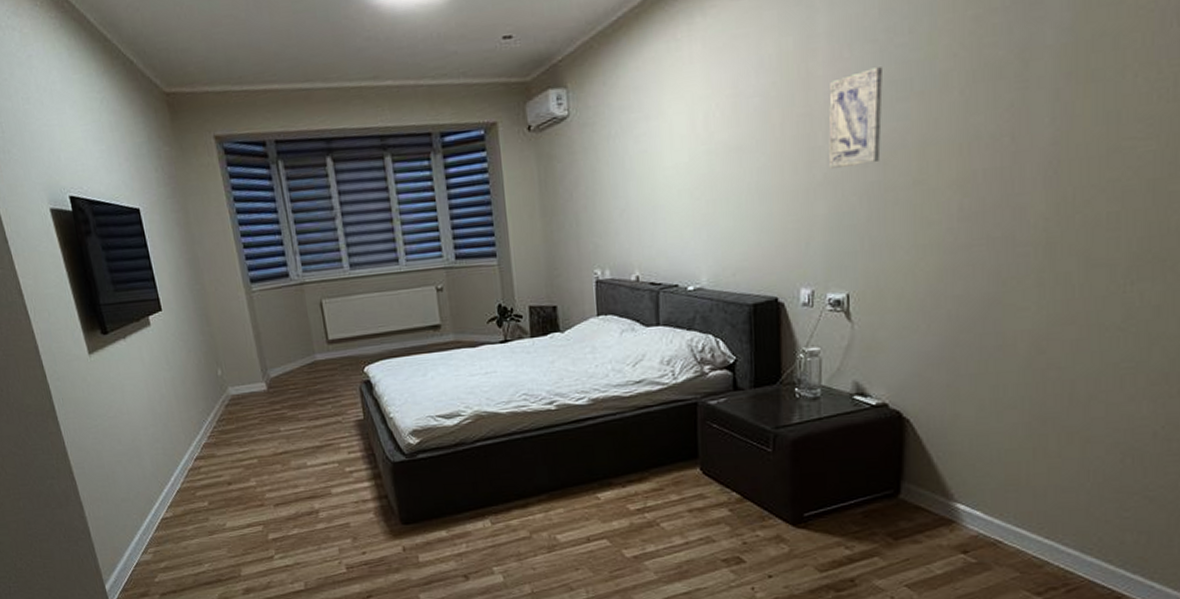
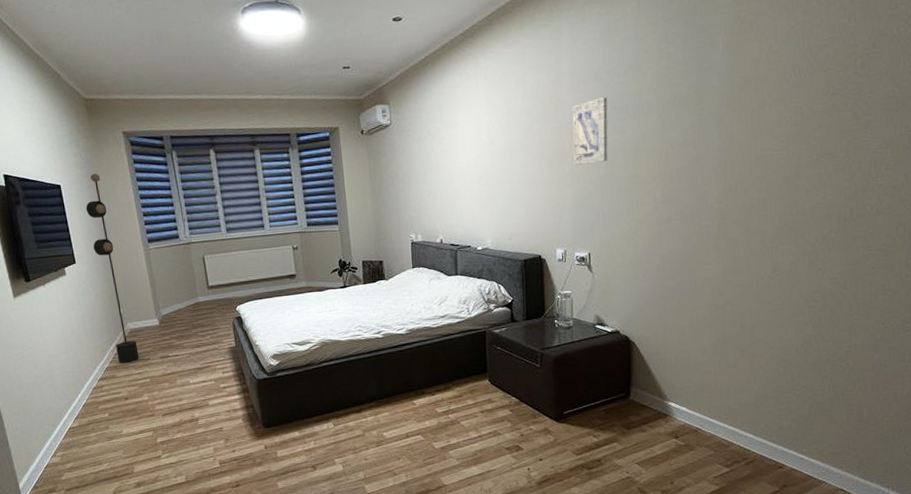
floor lamp: none [171,192,293,440] -> present [85,173,179,364]

